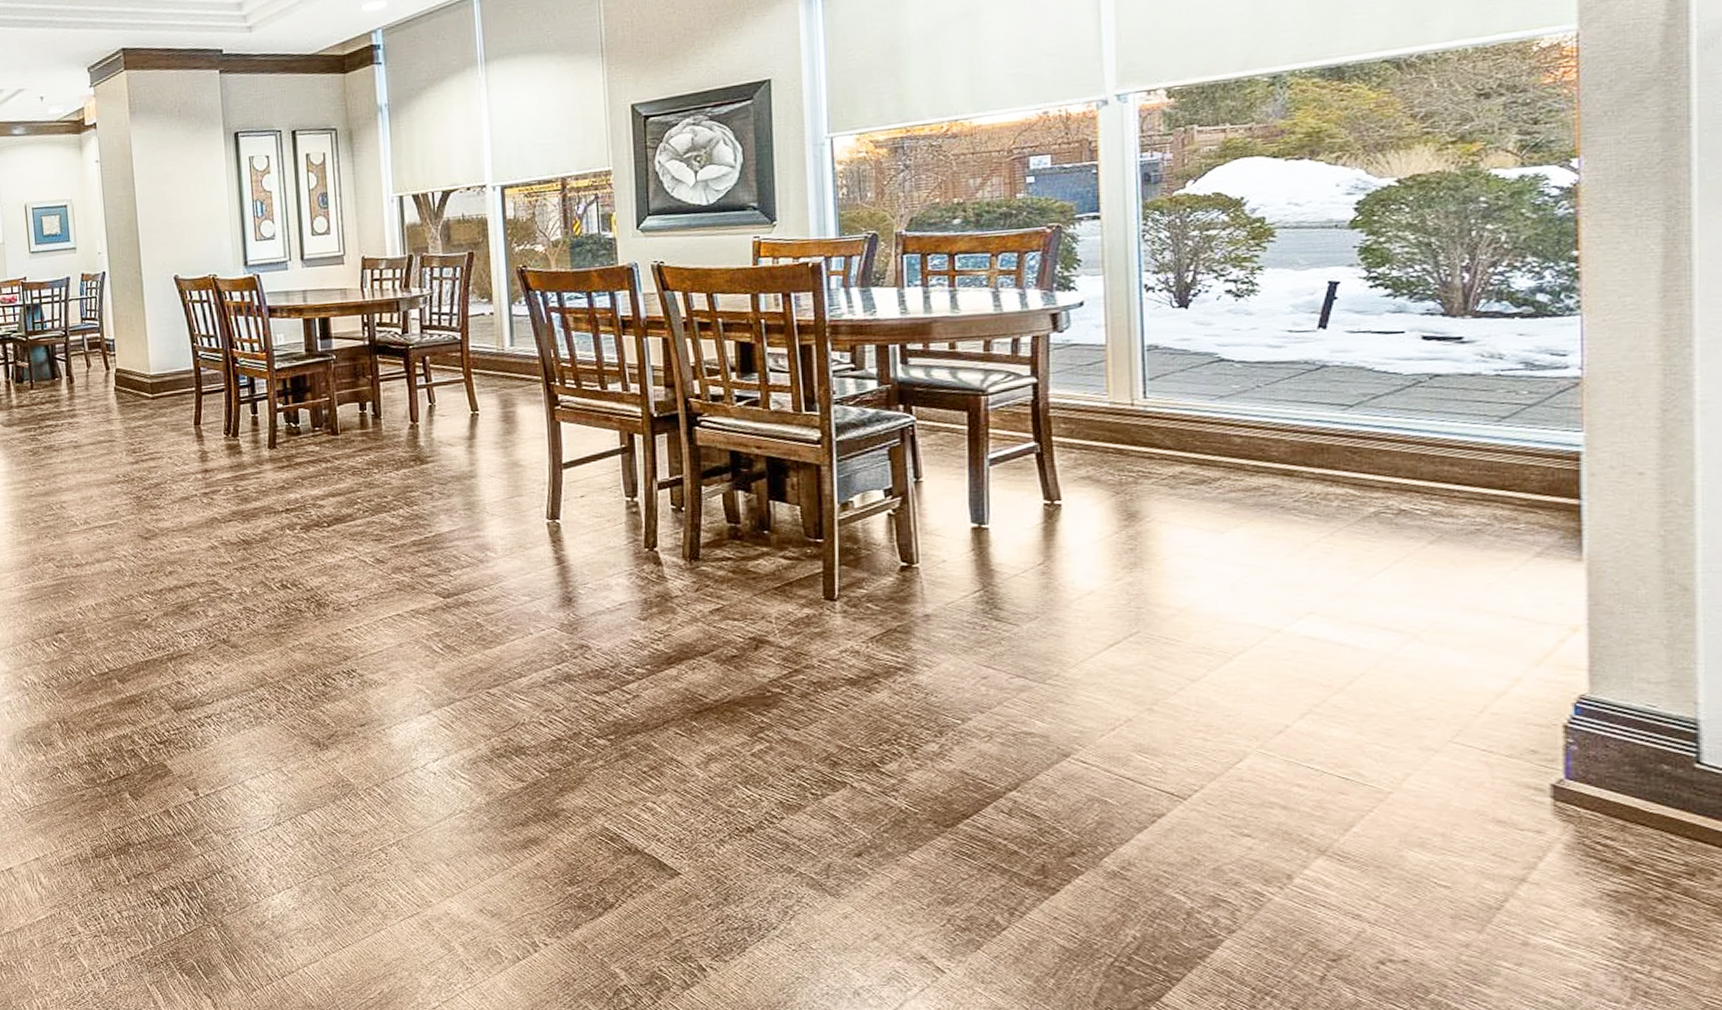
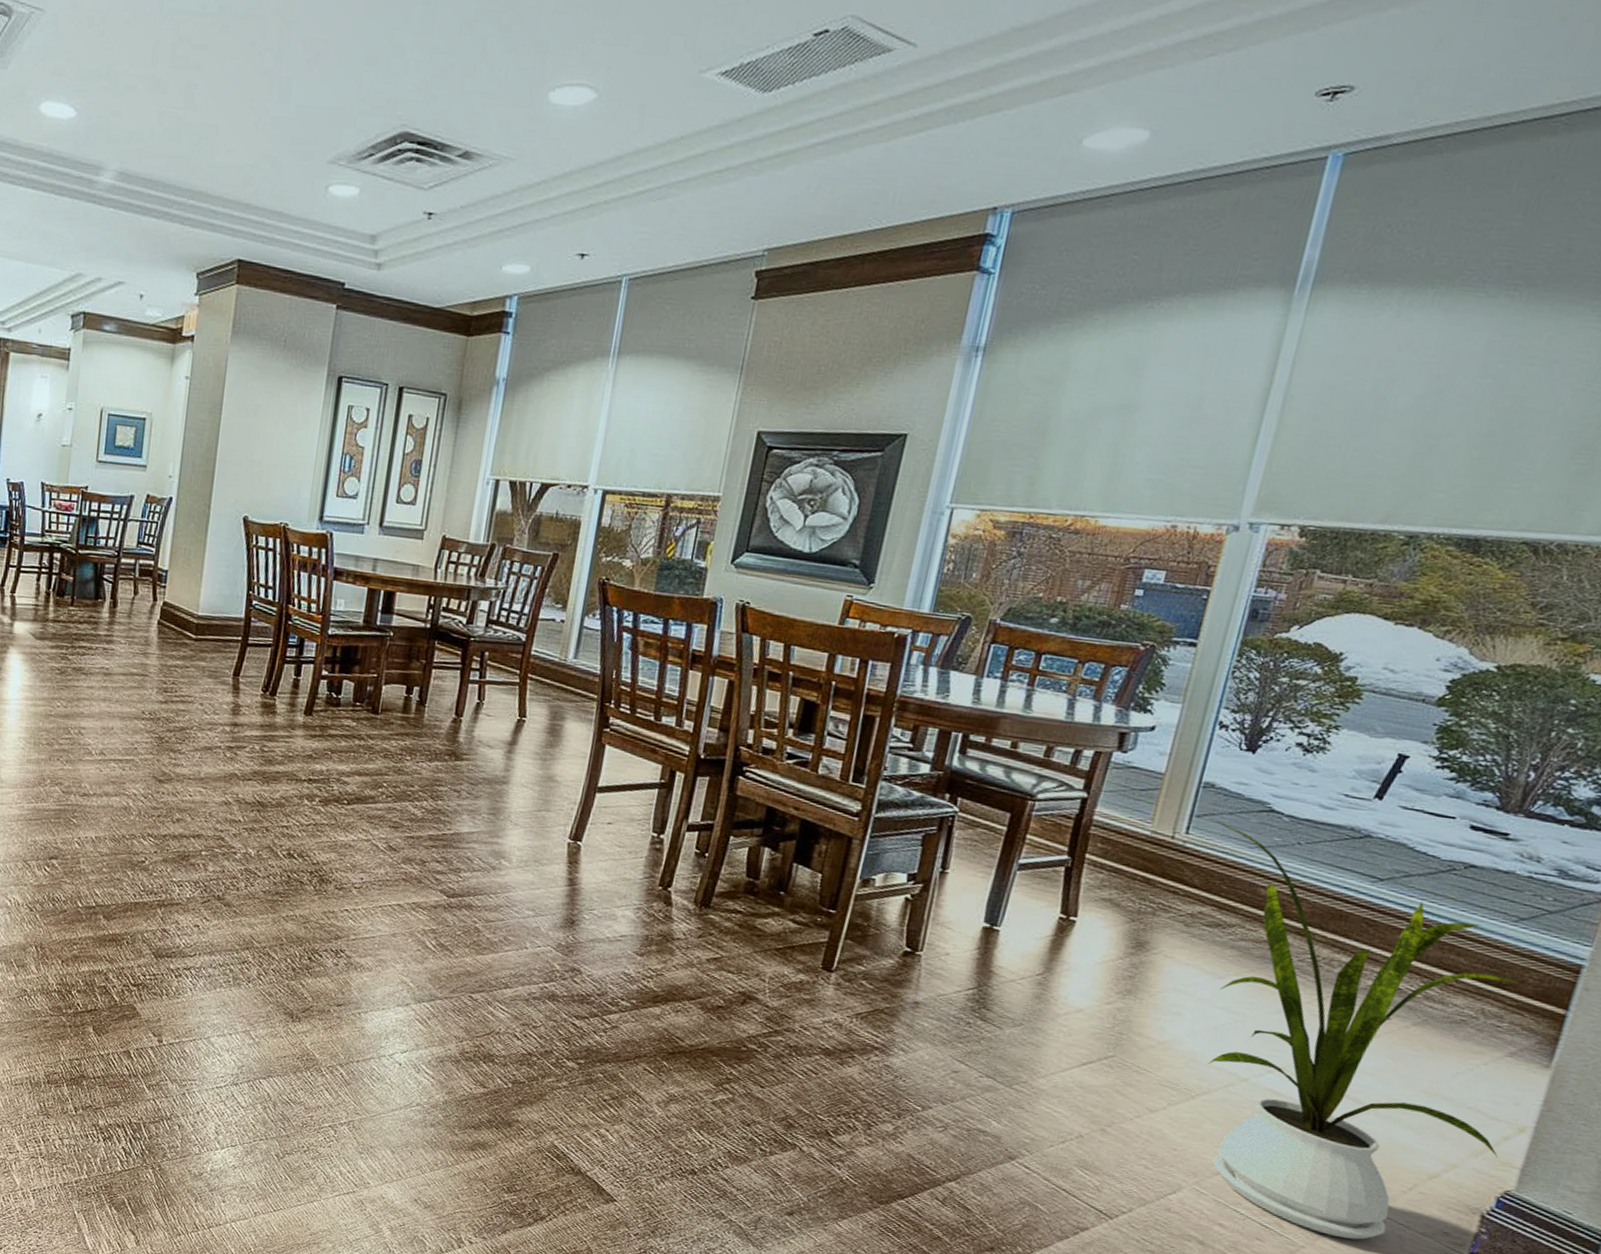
house plant: none [1169,380,1560,776] -> present [1208,821,1516,1240]

